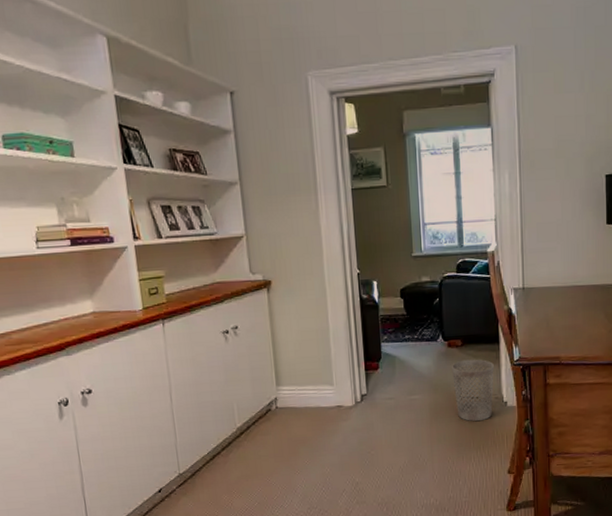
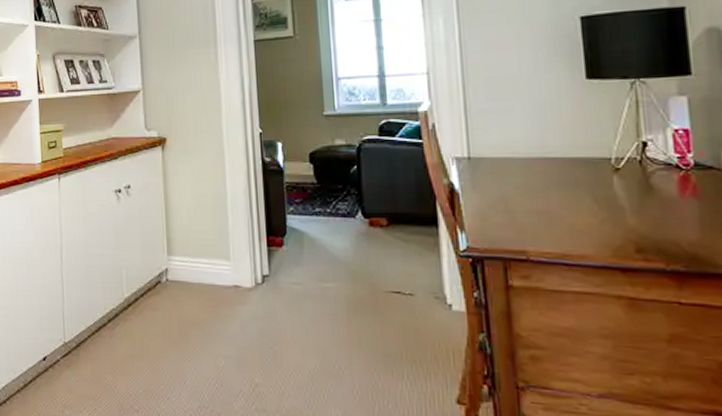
wastebasket: present [452,359,494,422] -> none [375,244,433,326]

